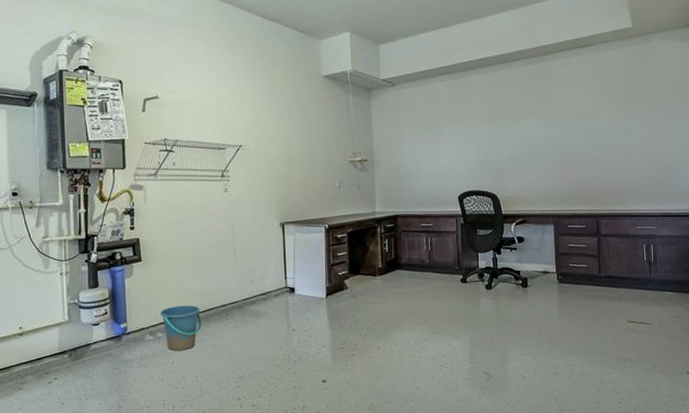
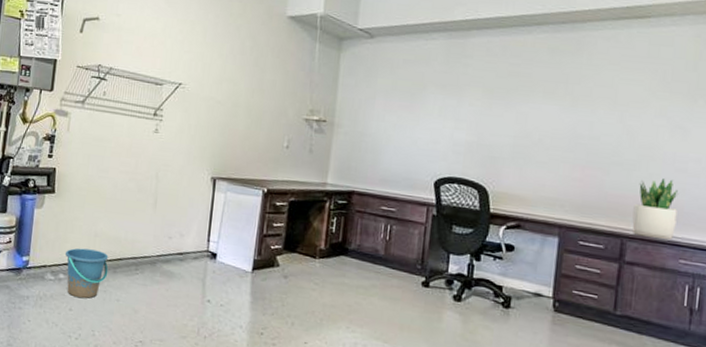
planter: none [601,167,631,214] -> present [632,178,679,240]

